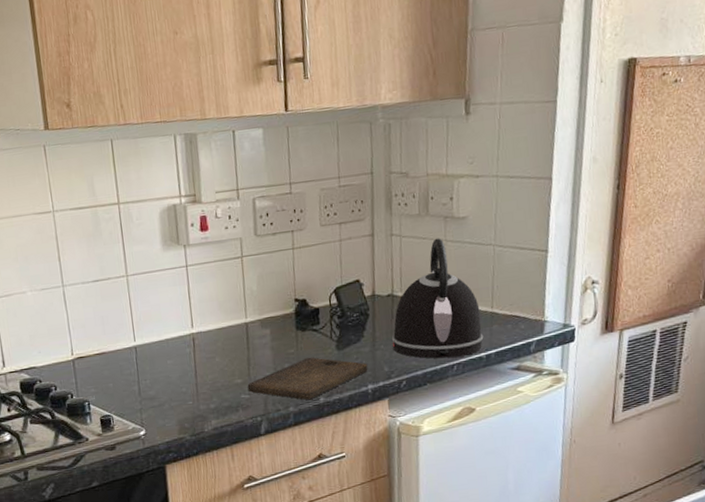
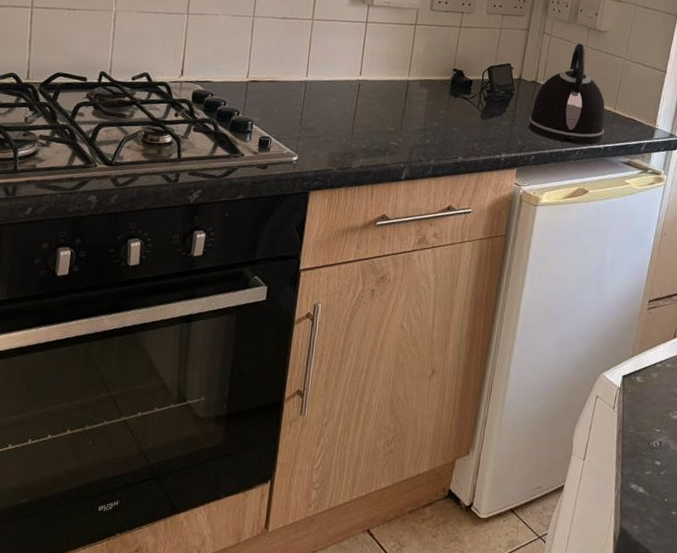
cutting board: present [247,357,368,401] -> none [397,120,505,158]

